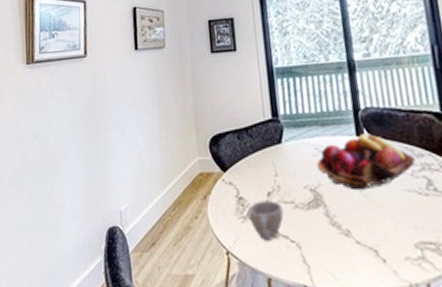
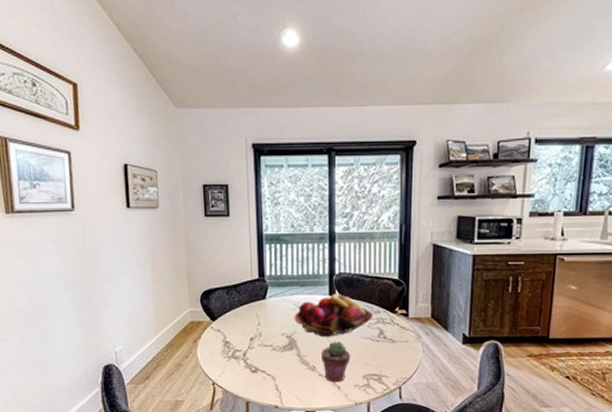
cup: present [248,201,284,241] -> none [232,344,263,374]
potted succulent: none [355,195,395,254] -> present [321,341,351,383]

